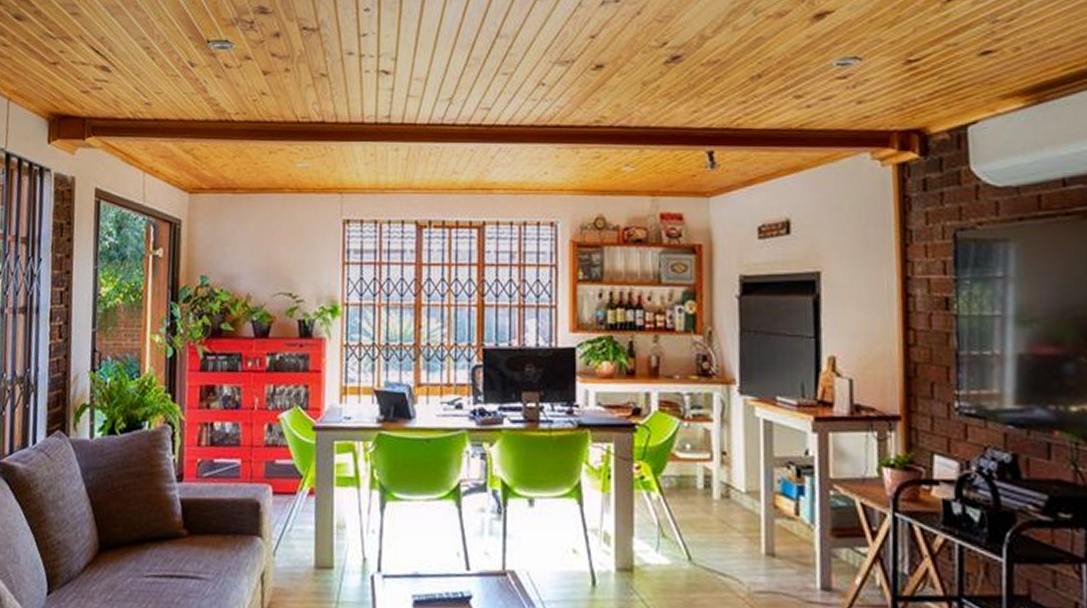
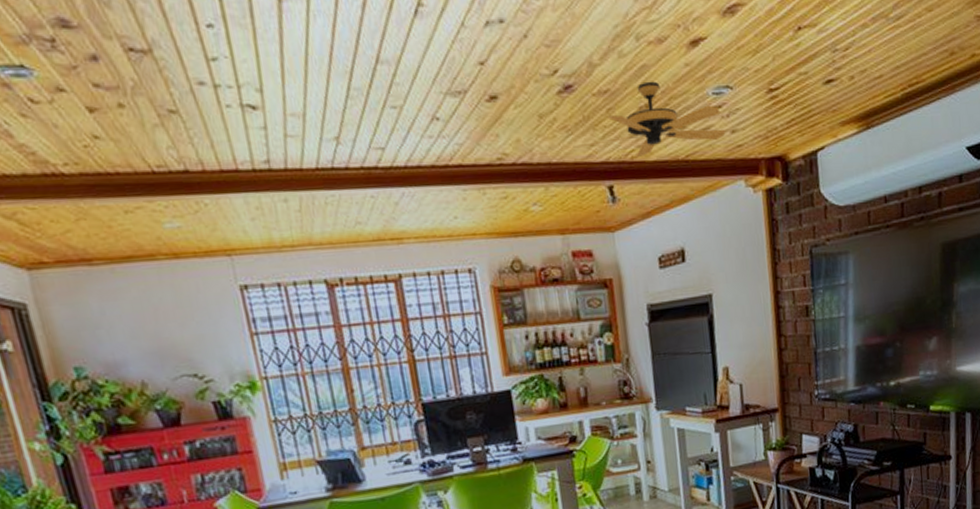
ceiling fan: none [674,52,850,126] -> present [573,81,726,158]

